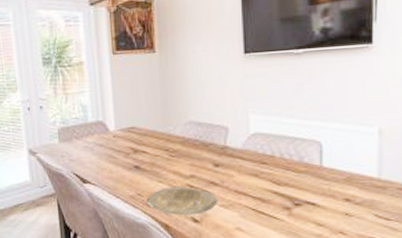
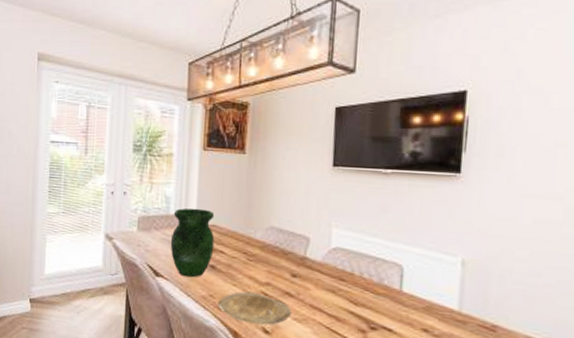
vase: none [92,112,136,180] -> present [170,208,215,278]

